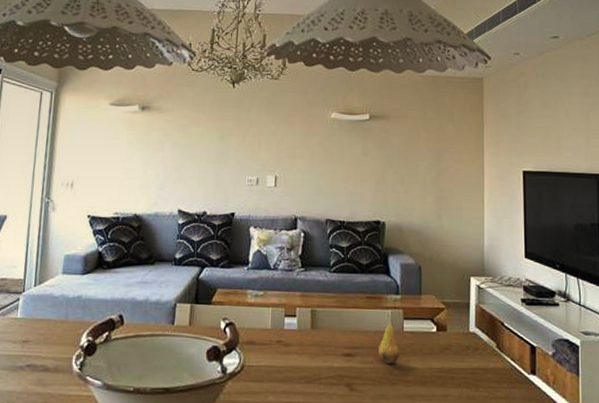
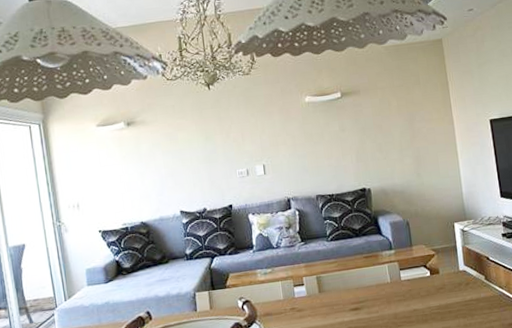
fruit: present [379,314,399,364] -> none [381,268,401,311]

